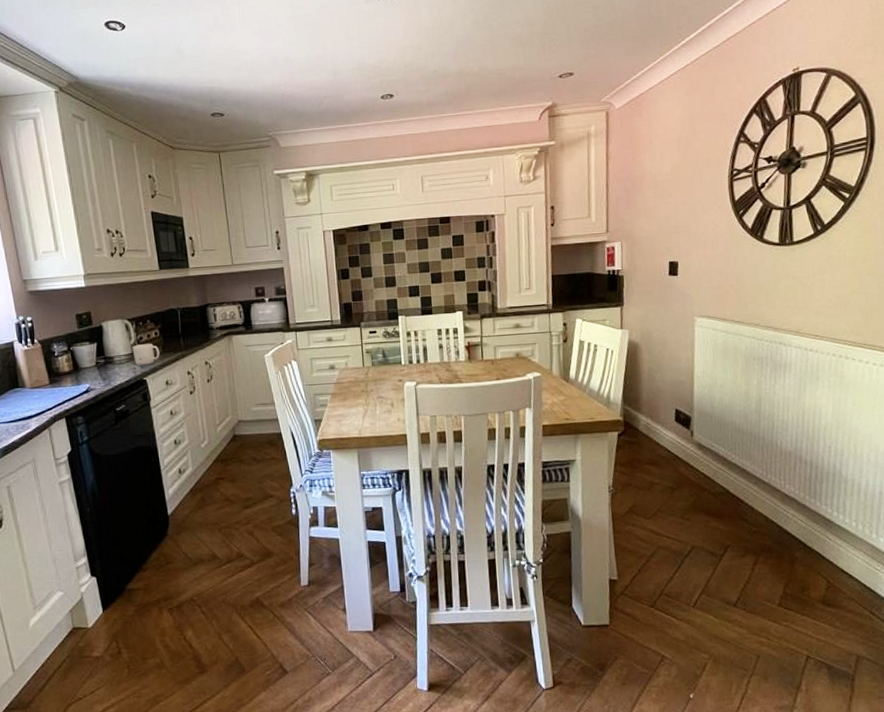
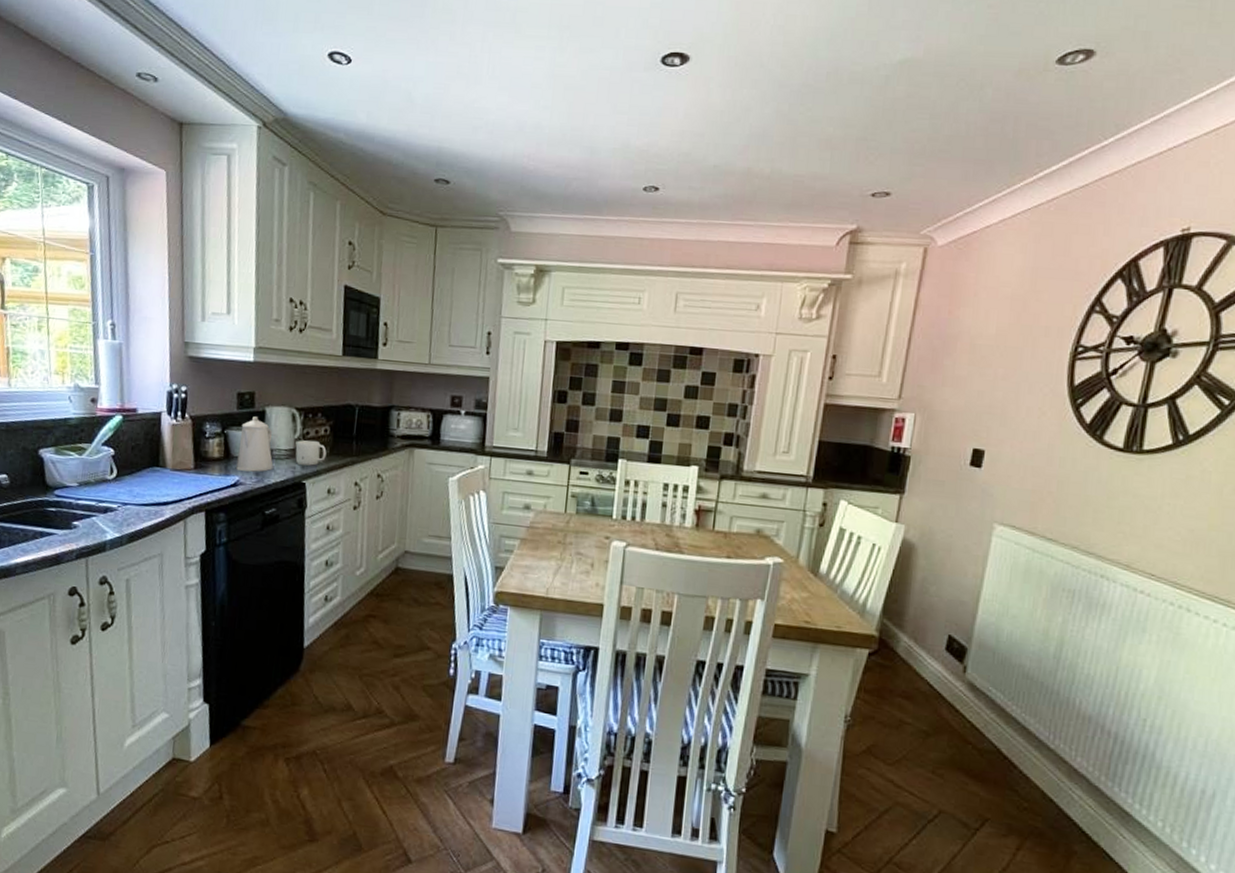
teapot: none [84,332,118,379] -> present [235,416,274,473]

